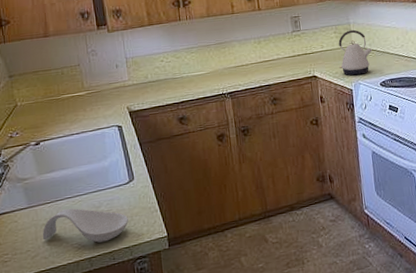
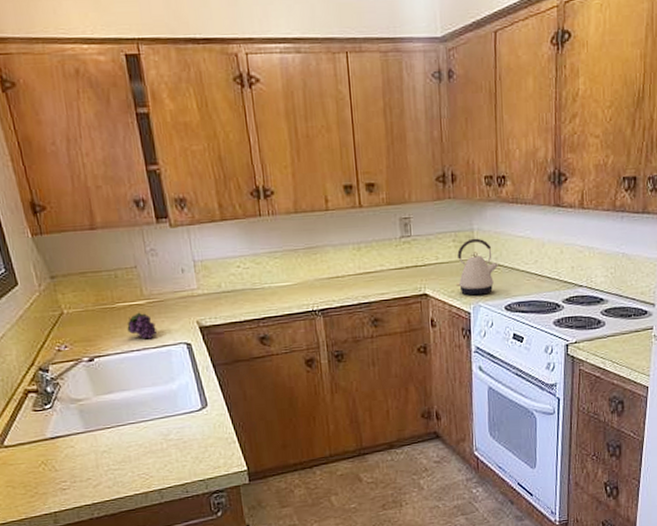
spoon rest: present [42,208,128,243] -> none [103,434,202,474]
fruit: none [69,101,94,124] -> present [126,312,158,339]

